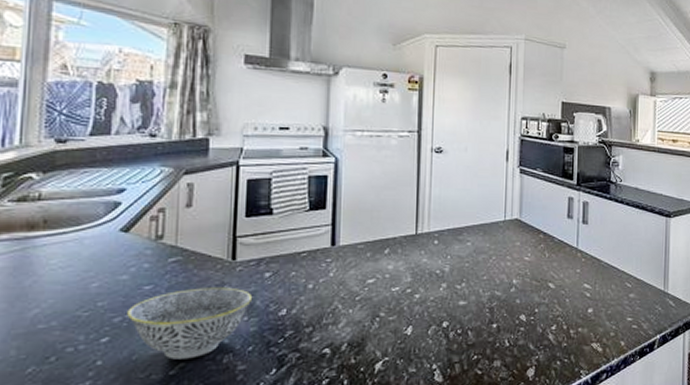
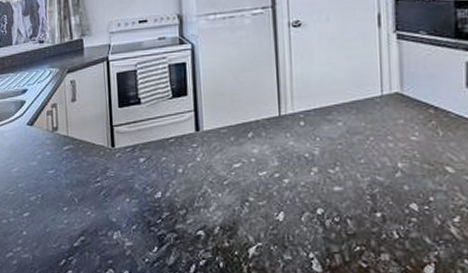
bowl: present [127,287,251,360] -> none [39,171,131,234]

